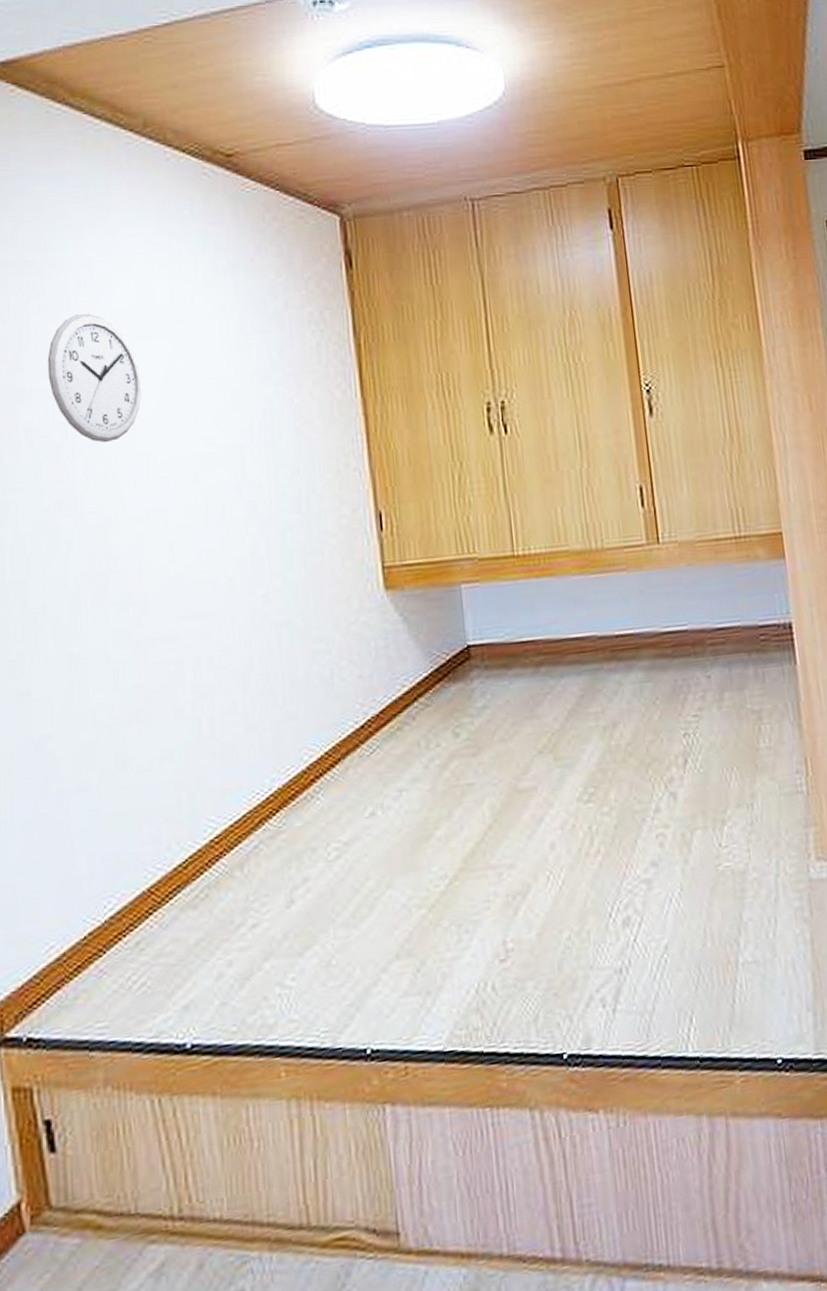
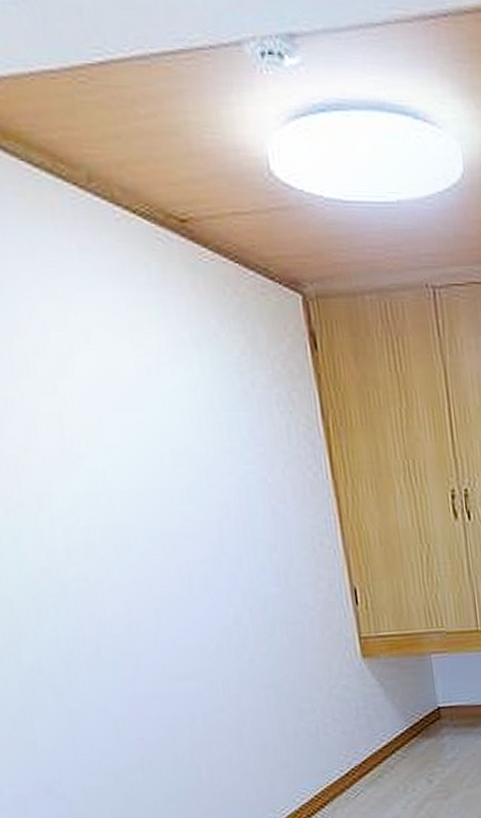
wall clock: present [47,314,142,443] -> none [12,381,115,513]

